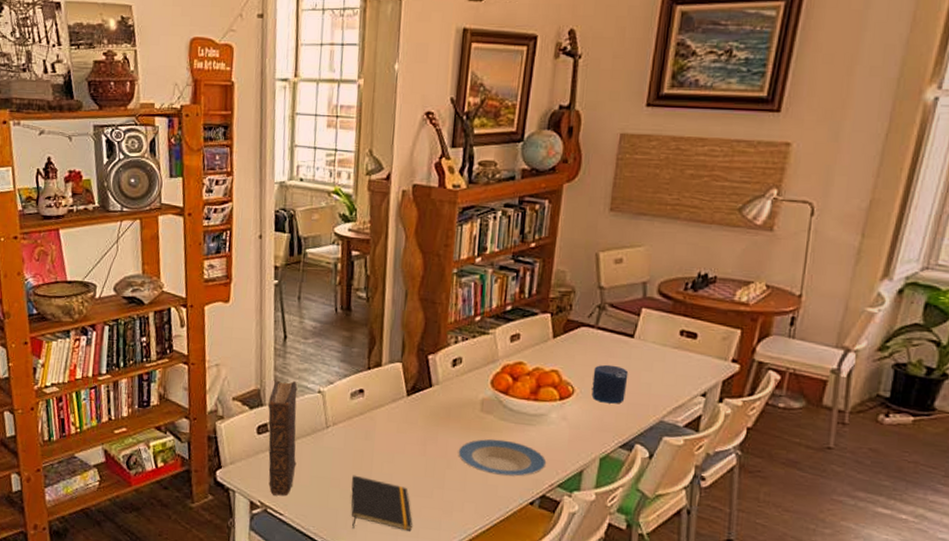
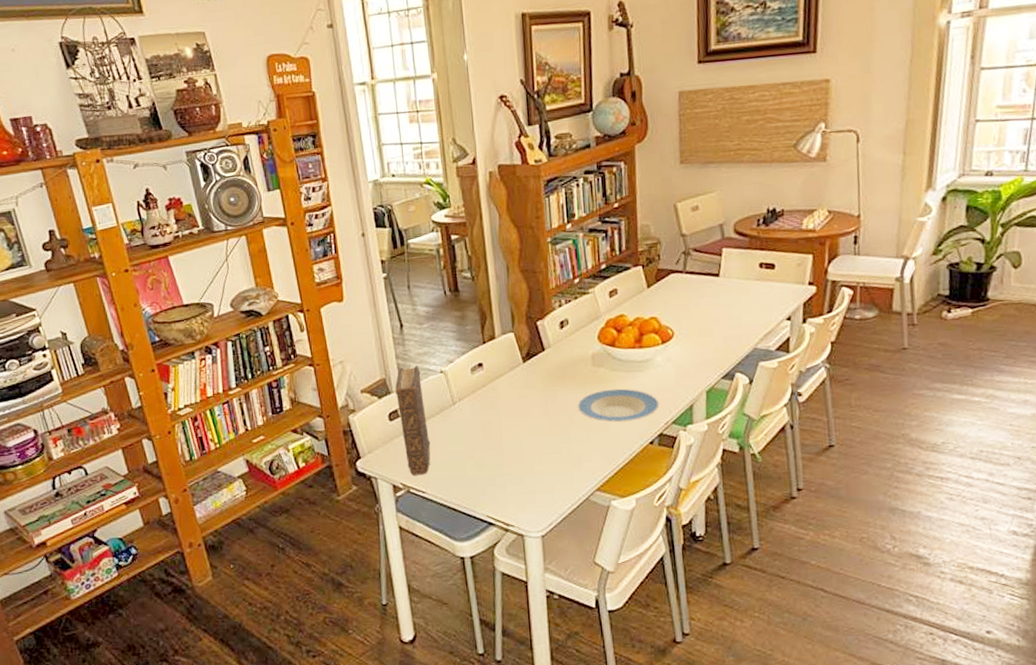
notepad: present [351,475,412,531] -> none [485,444,547,494]
candle: present [591,364,629,404] -> none [688,304,720,340]

